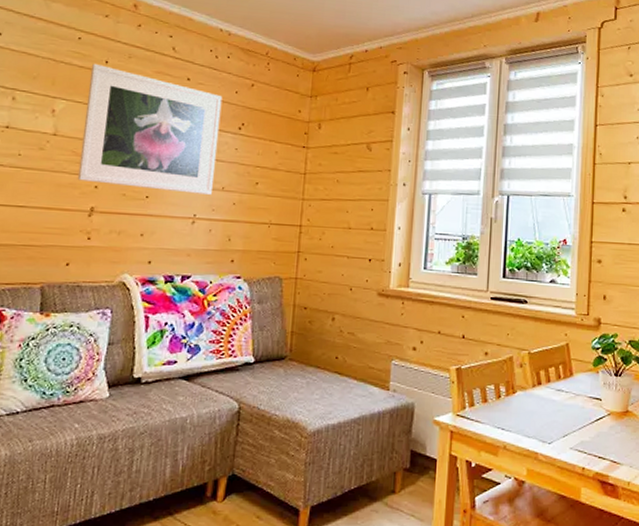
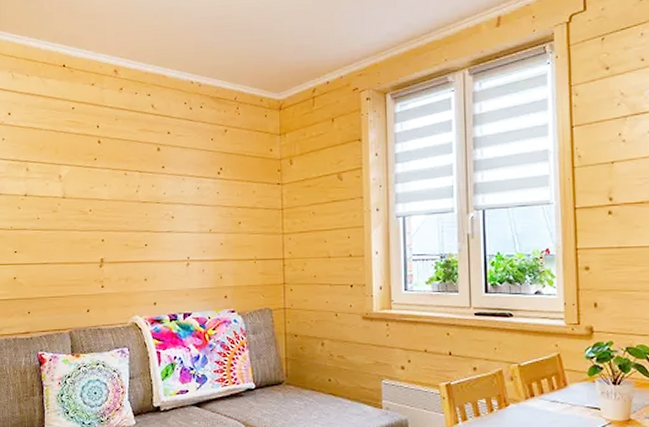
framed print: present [77,63,223,196] -> none [85,129,201,239]

